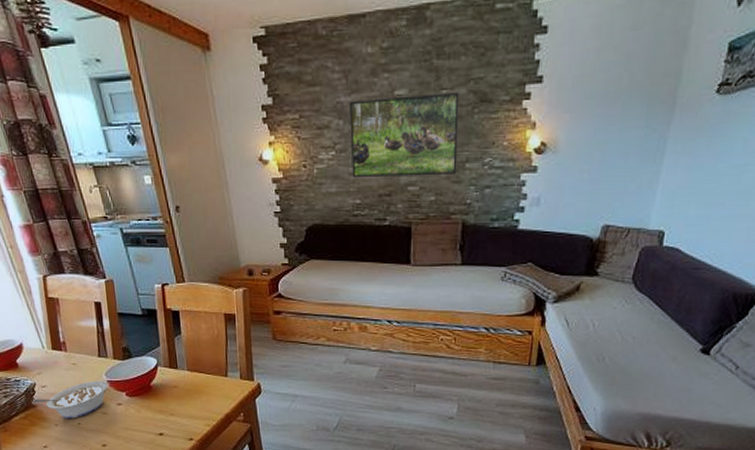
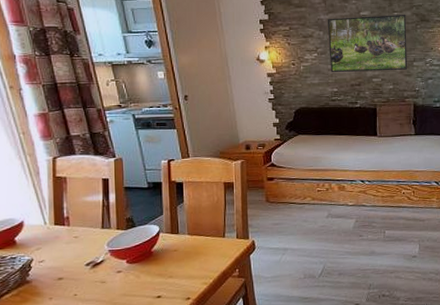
legume: present [33,380,109,418] -> none [28,250,109,291]

